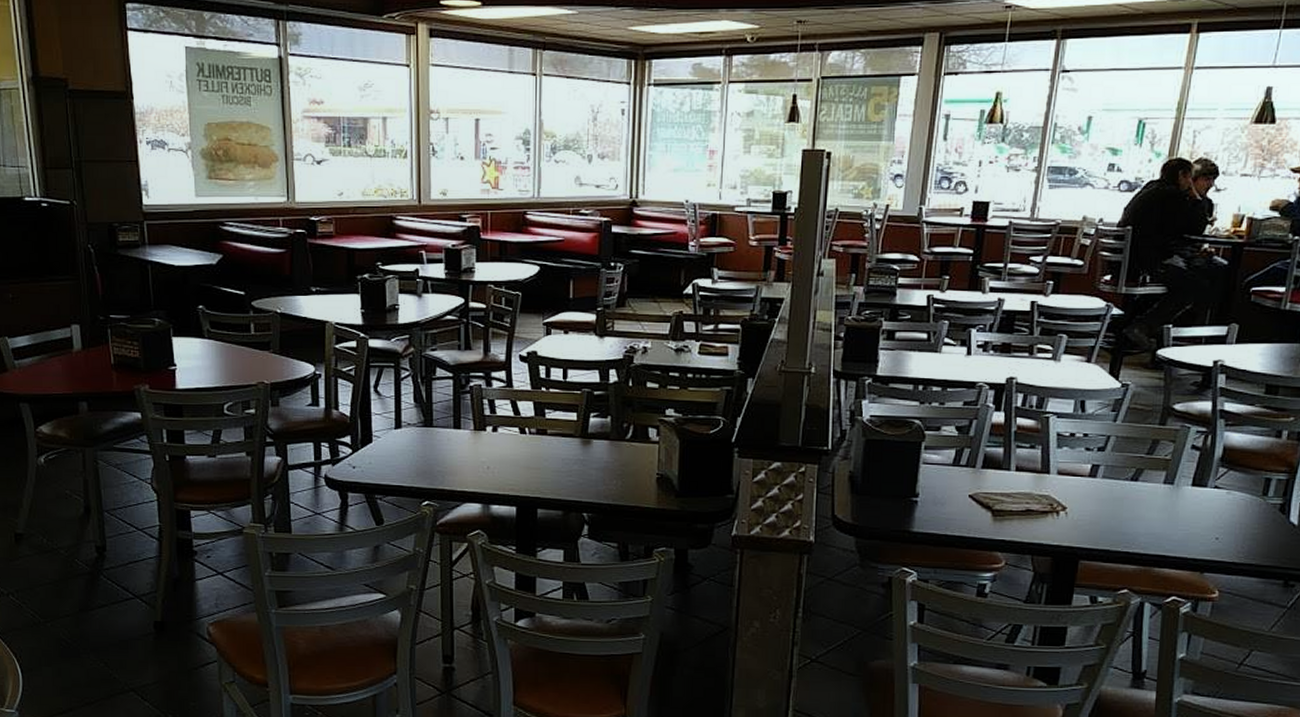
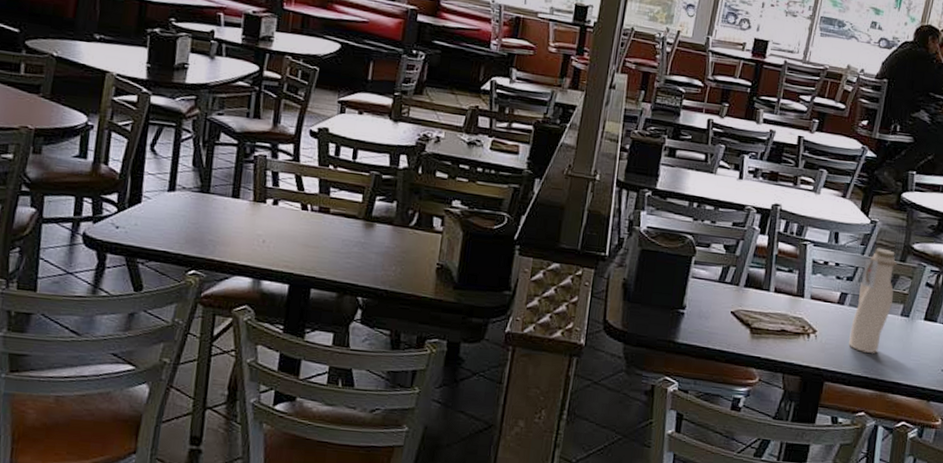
water bottle: none [1104,412,1157,526] -> present [849,247,898,353]

